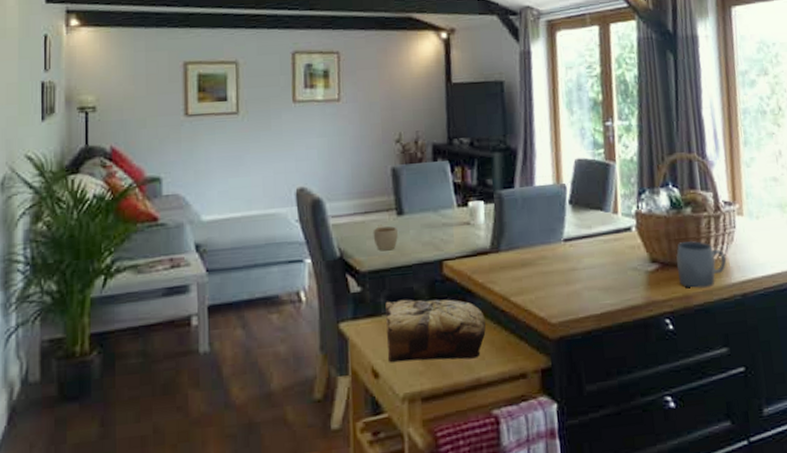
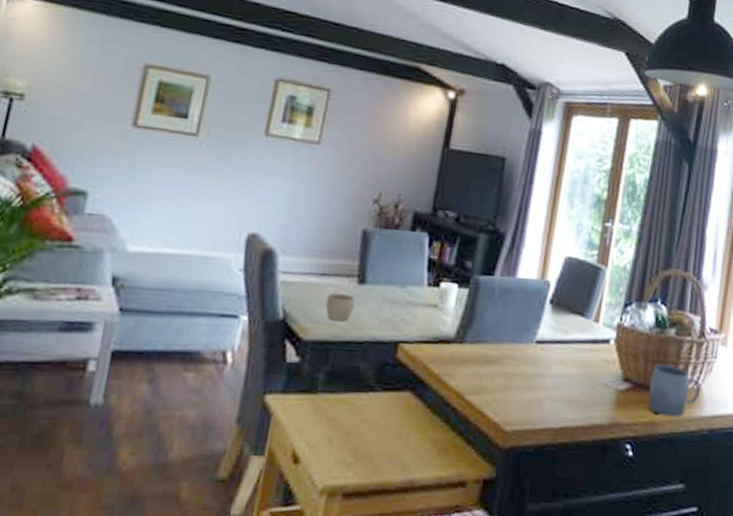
bread loaf: present [385,299,486,363] -> none [313,378,434,457]

